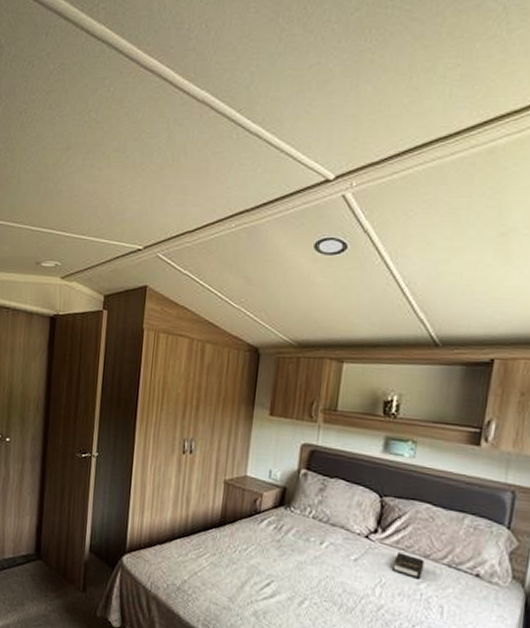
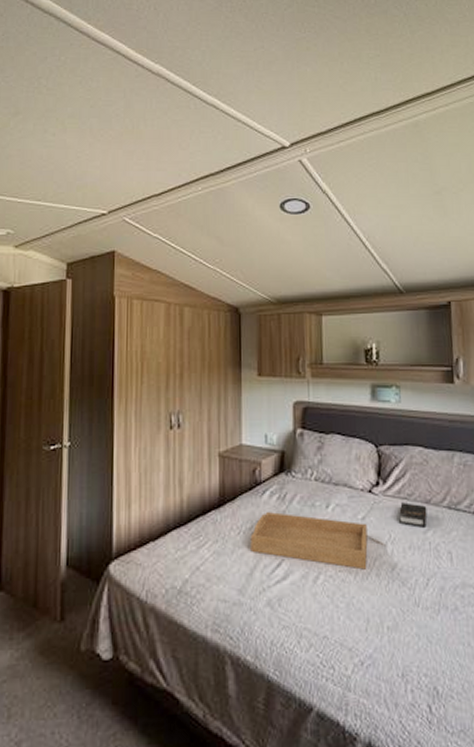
serving tray: none [244,538,358,605] -> present [250,512,368,570]

